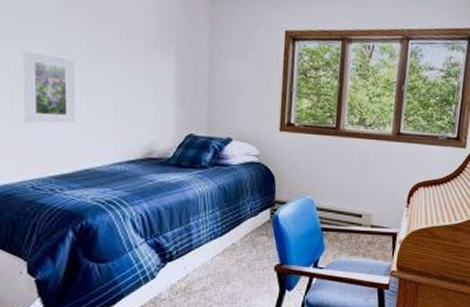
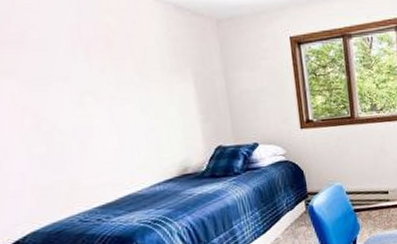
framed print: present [22,51,75,124] -> none [48,95,110,162]

